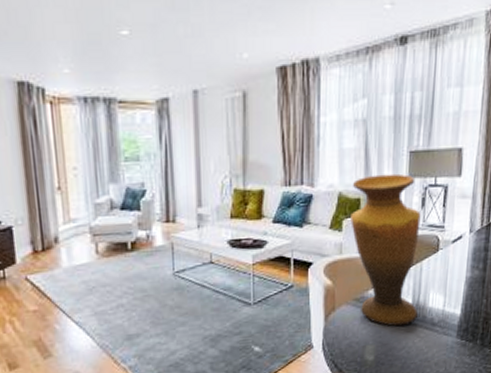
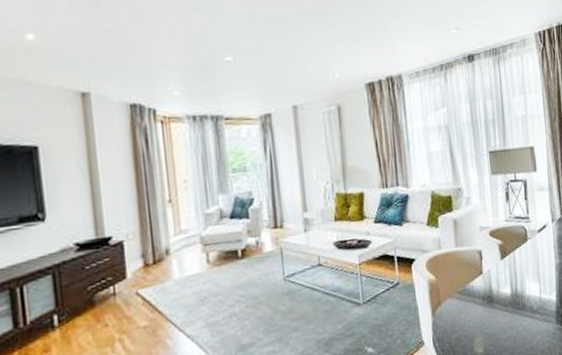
vase: present [351,173,421,327] -> none [443,171,518,317]

